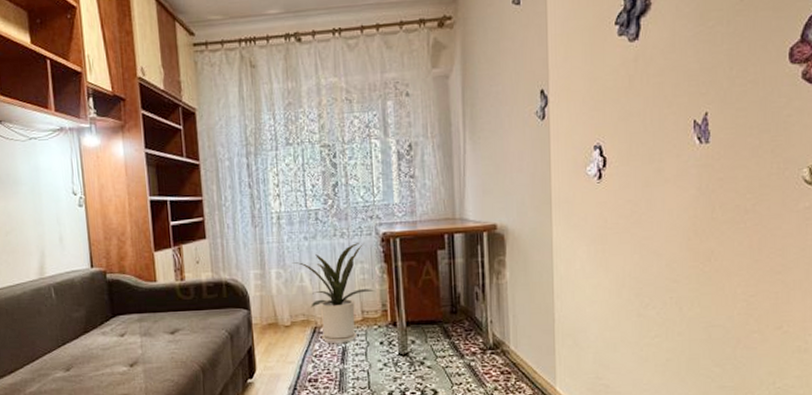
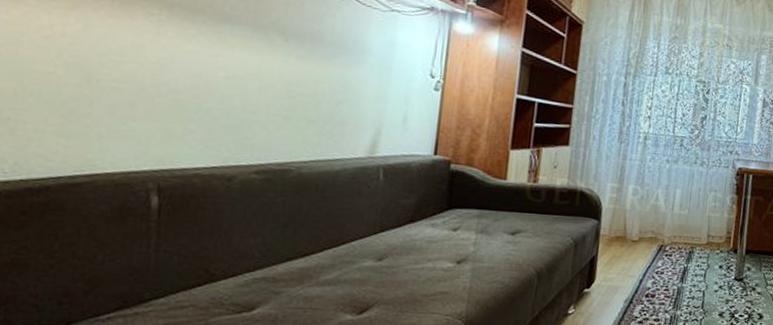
house plant: present [292,243,374,344] -> none [650,173,722,264]

